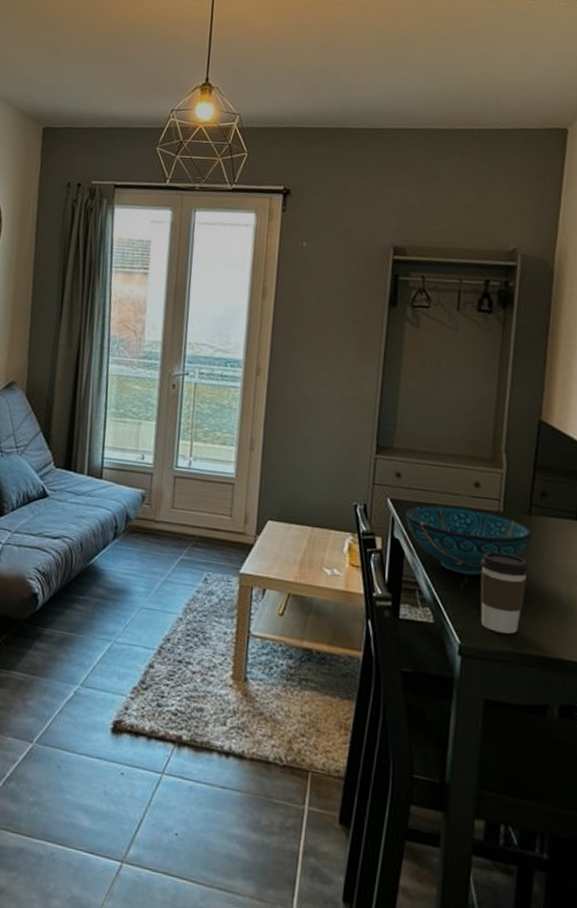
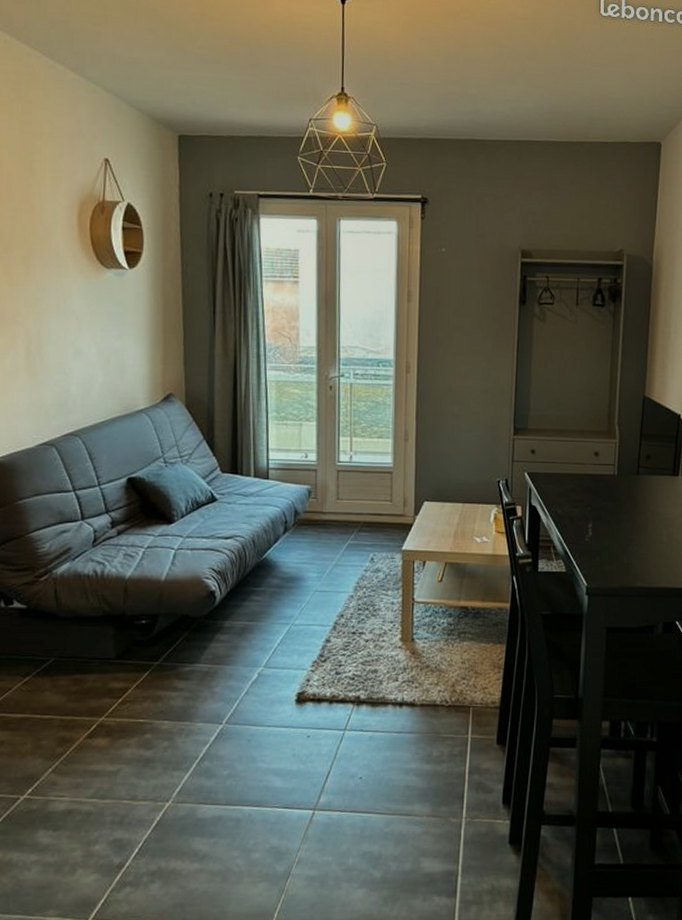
decorative bowl: present [405,505,532,575] -> none [540,474,640,529]
coffee cup: present [480,551,529,634] -> none [600,507,638,573]

